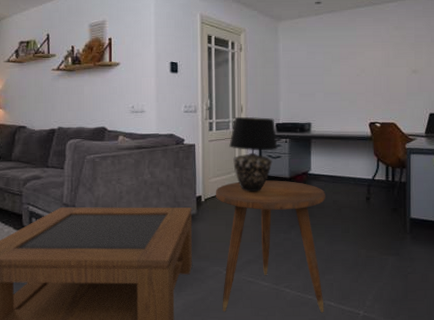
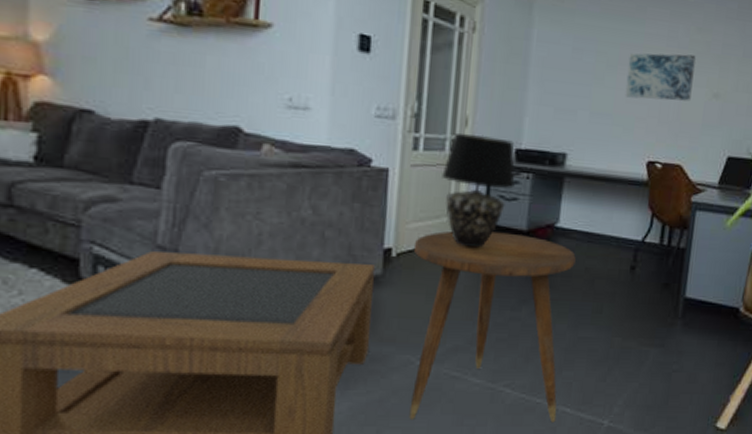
wall art: none [347,46,396,80] -> present [625,53,696,101]

